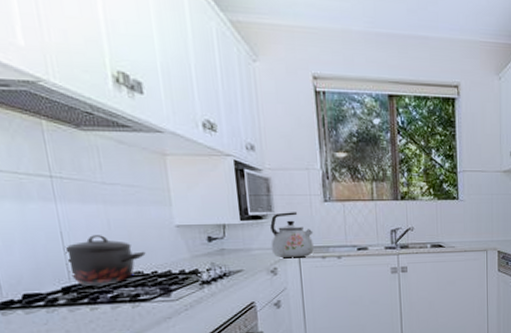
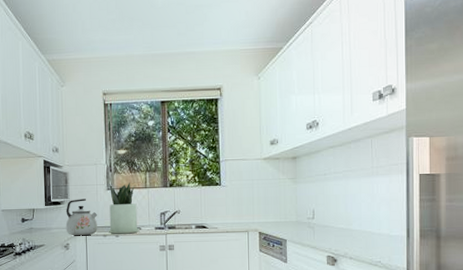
planter: none [326,193,367,255] -> present [107,182,140,234]

